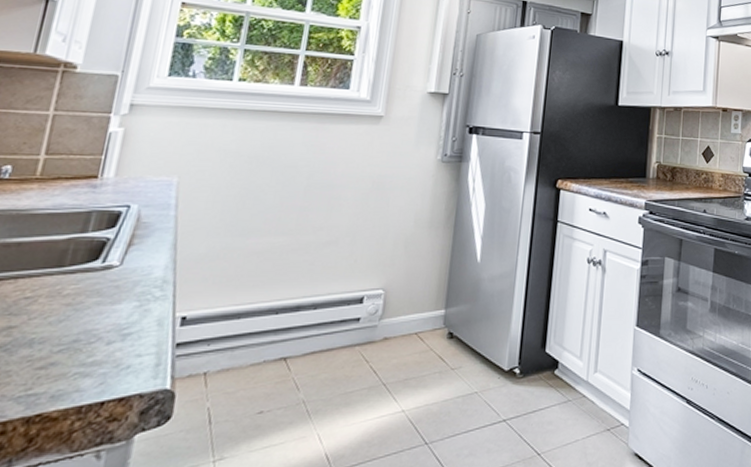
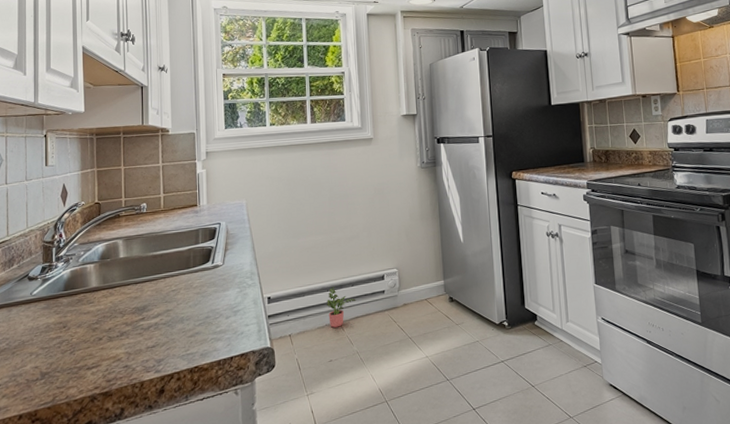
potted plant: none [270,309,317,365] -> present [327,287,356,328]

